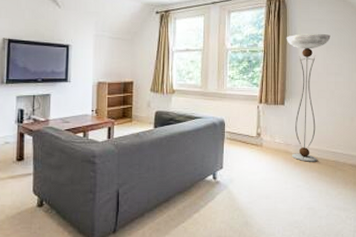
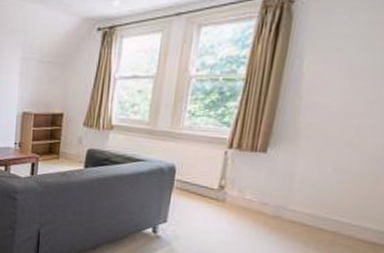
floor lamp: present [286,34,331,162] -> none [267,55,363,230]

